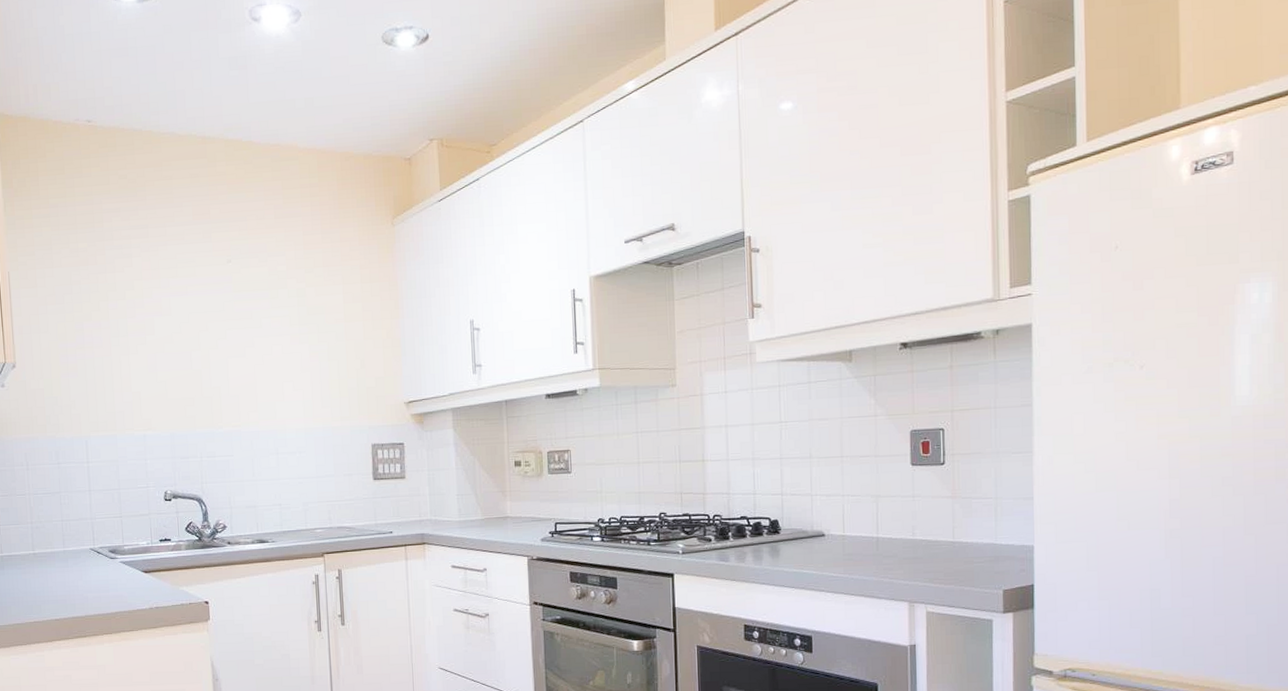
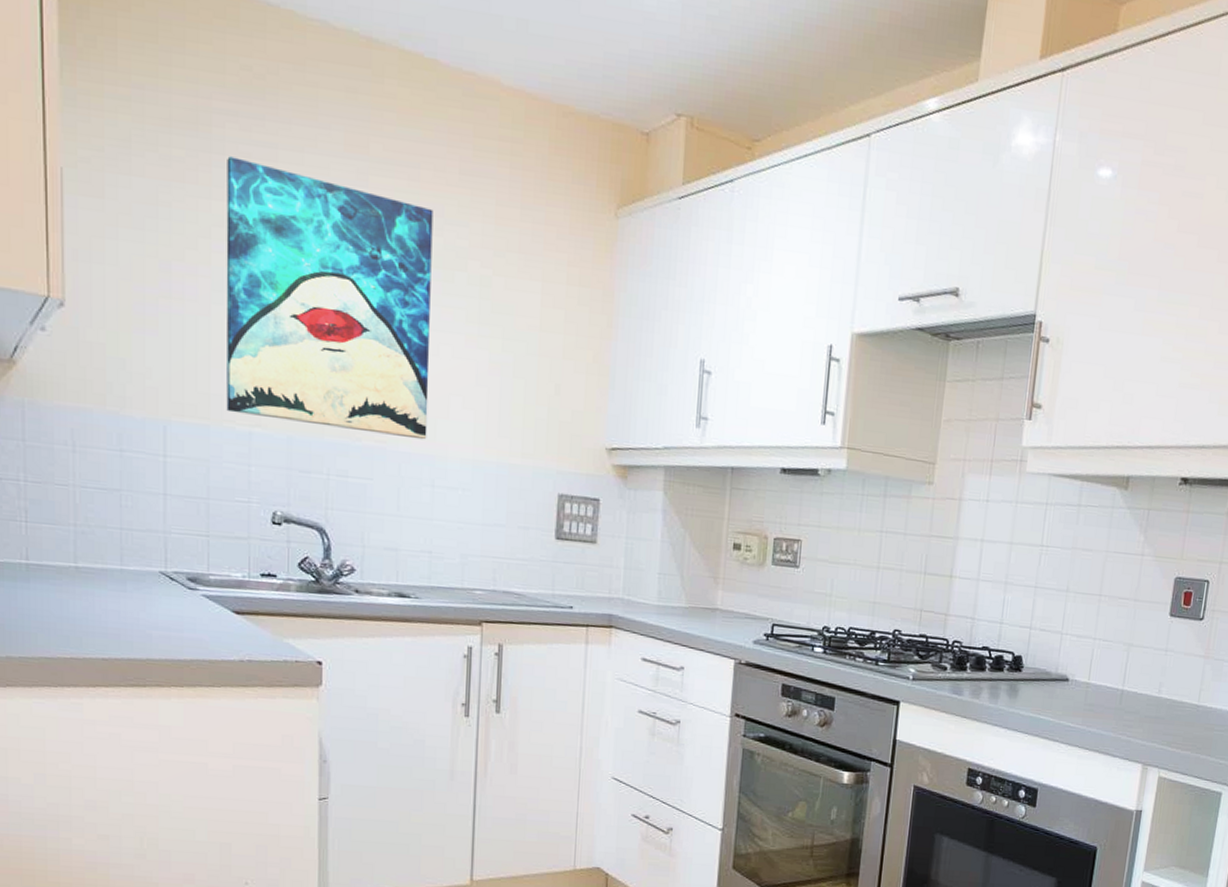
wall art: none [115,240,270,423] -> present [226,156,433,440]

